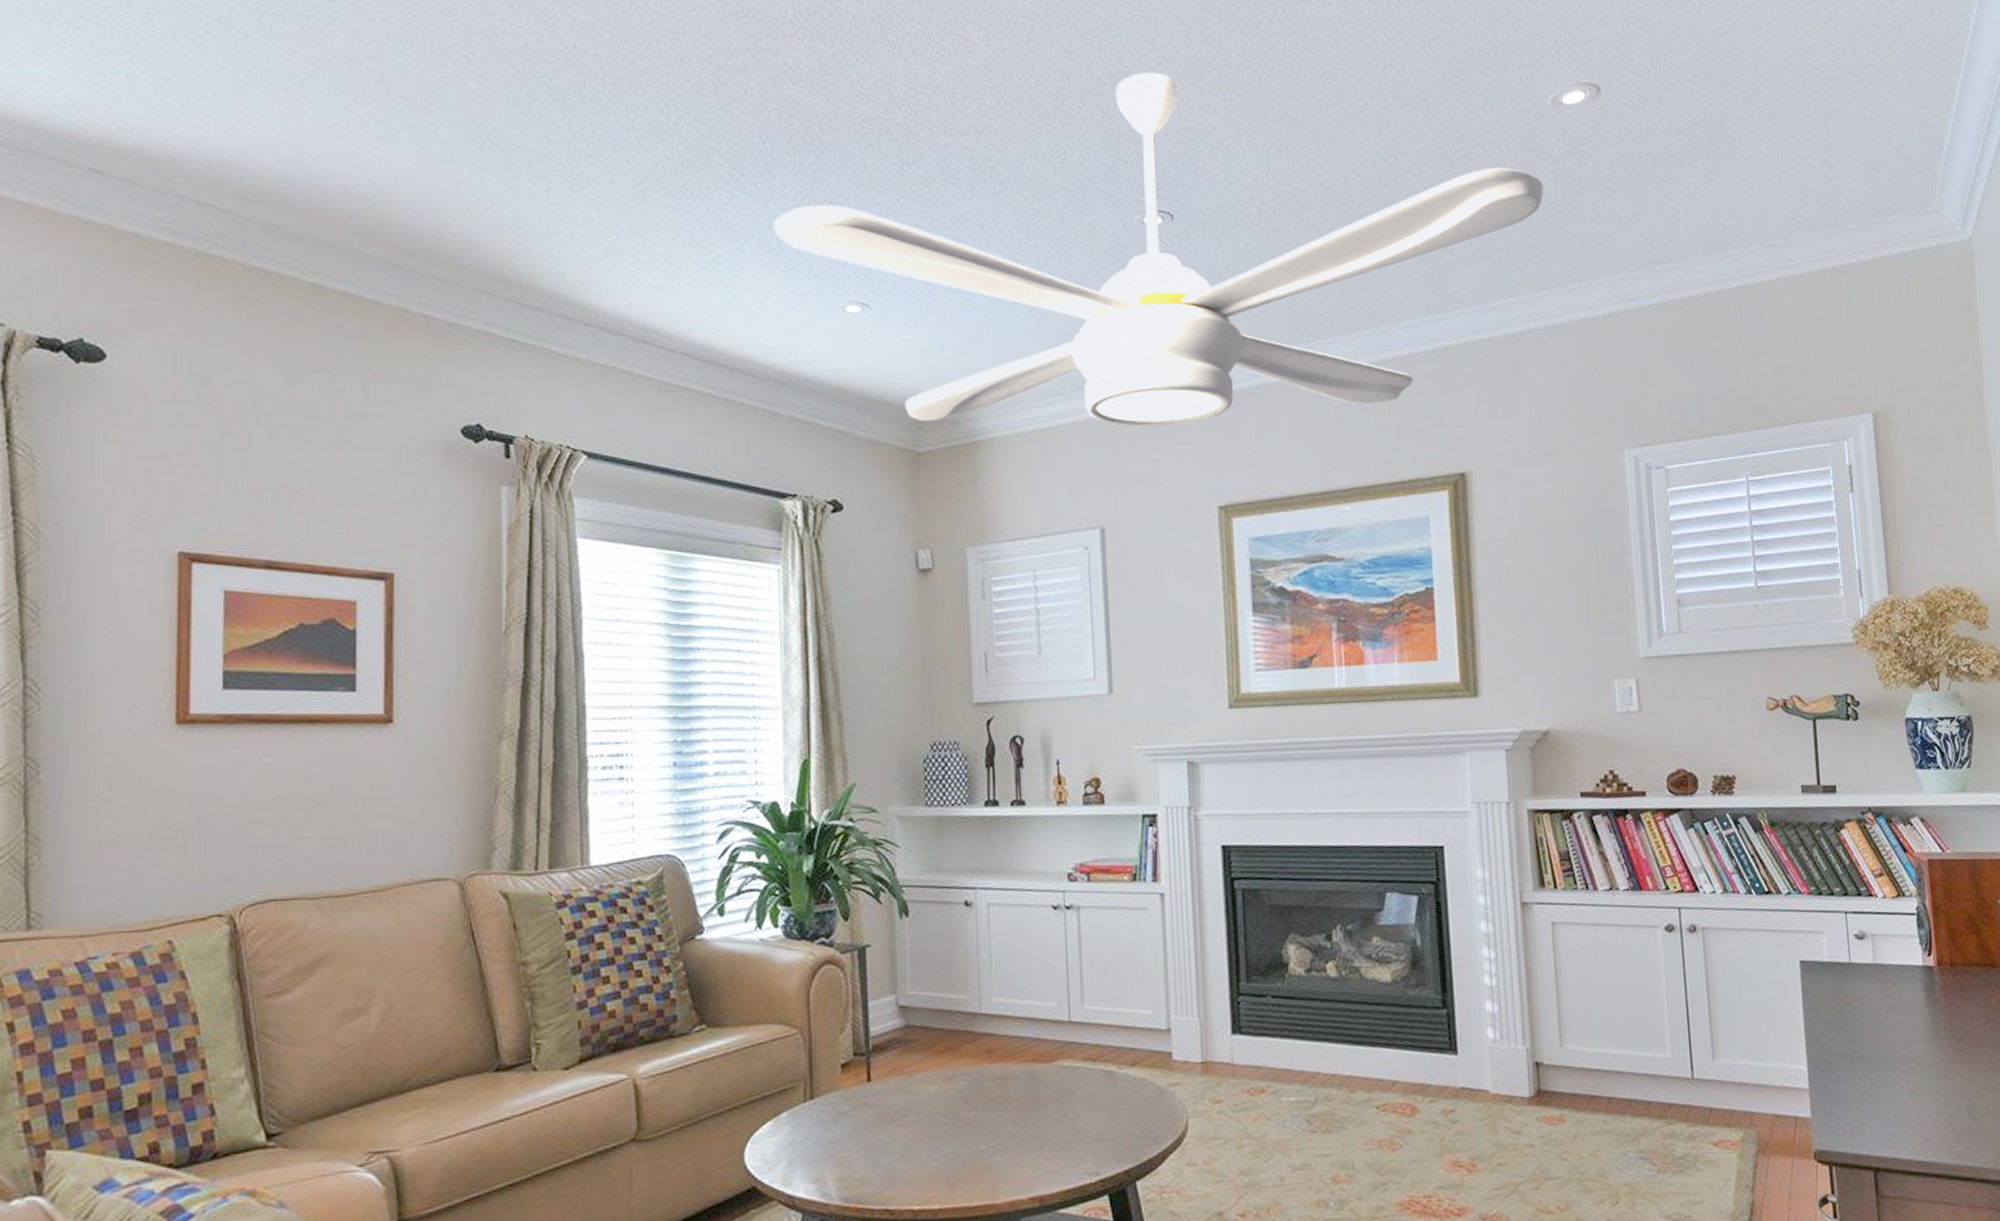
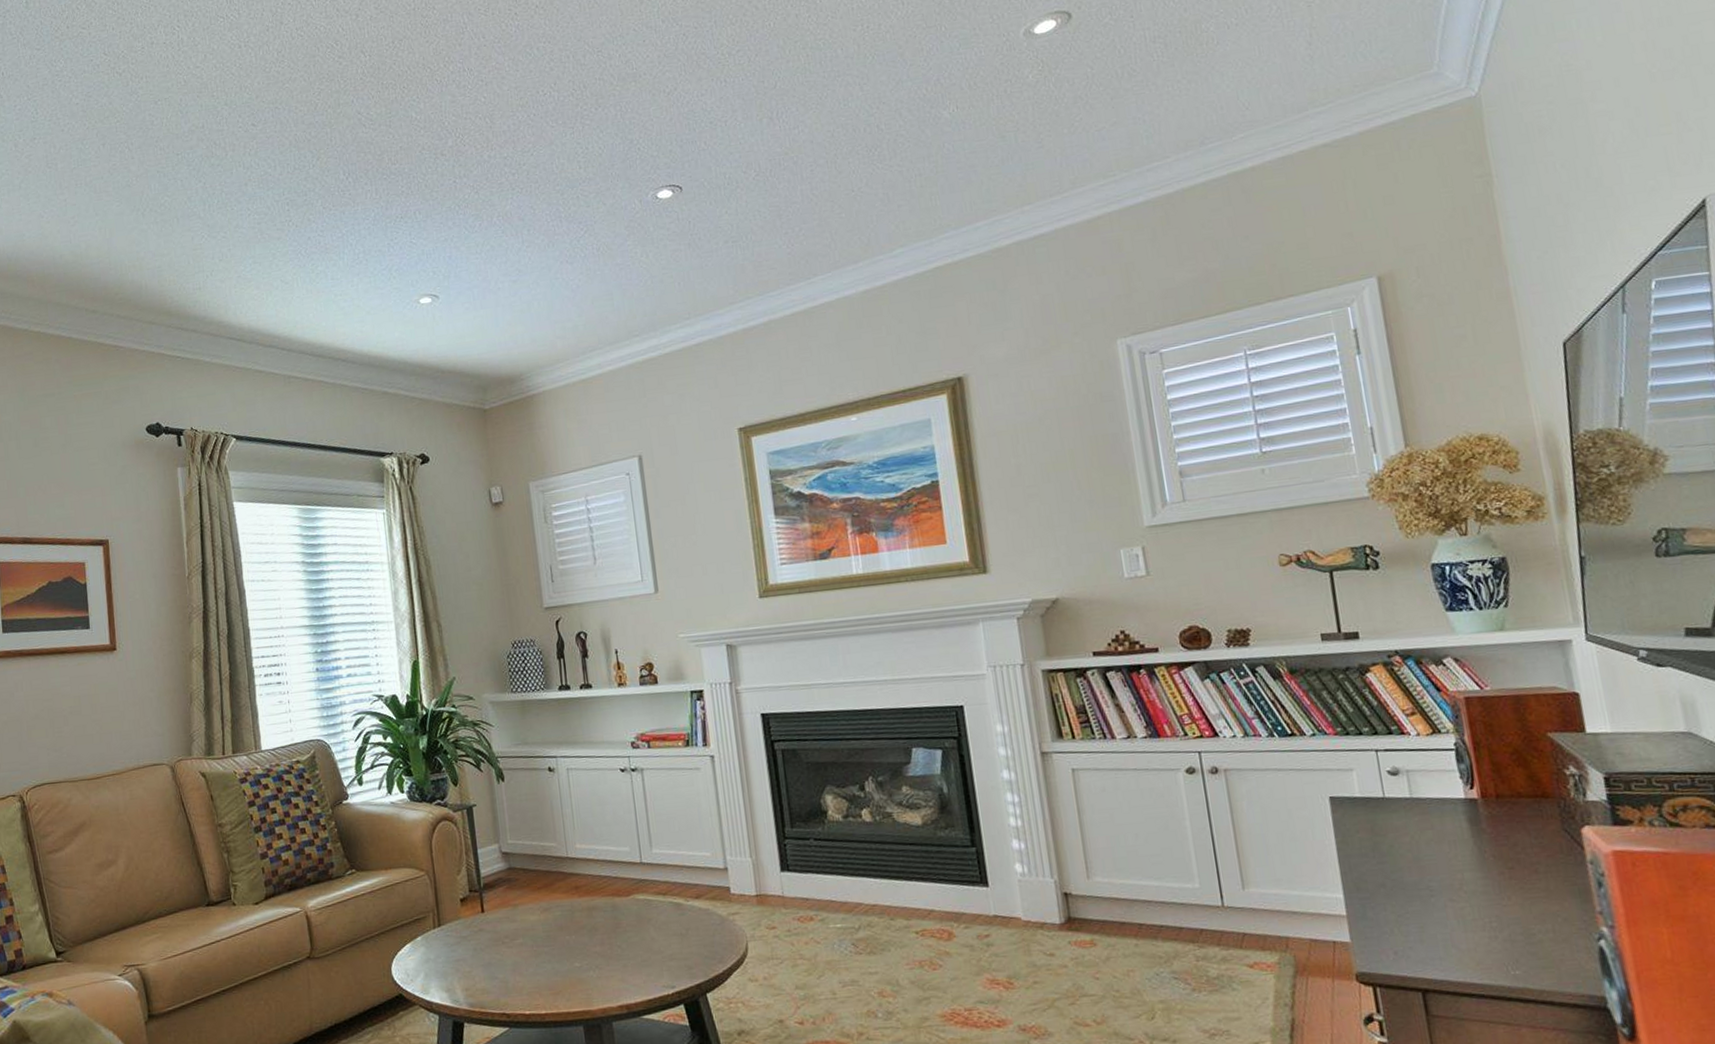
ceiling fan: present [773,72,1544,427] -> none [359,69,1021,384]

